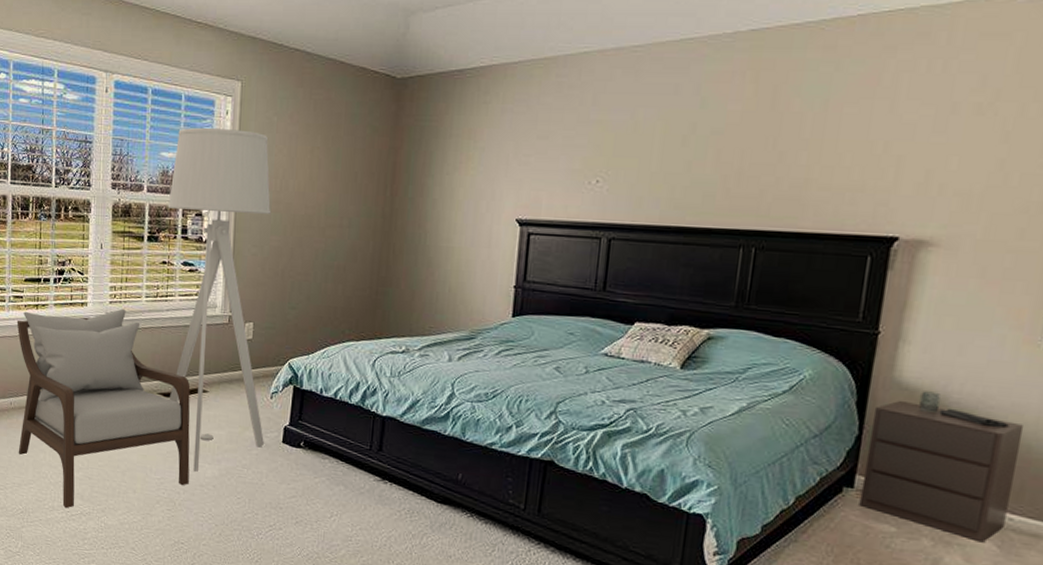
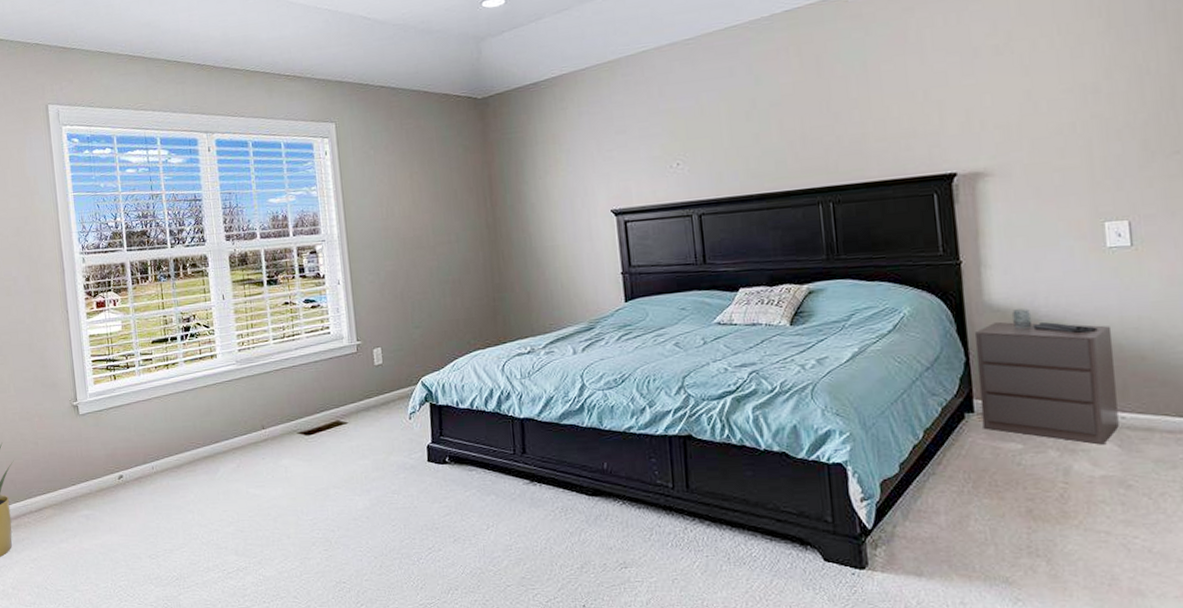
armchair: present [16,308,191,509] -> none [149,354,342,567]
floor lamp: present [167,127,272,472] -> none [282,167,410,506]

